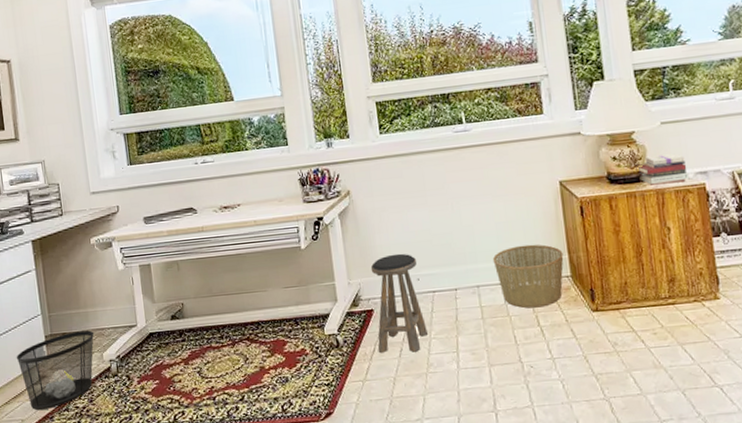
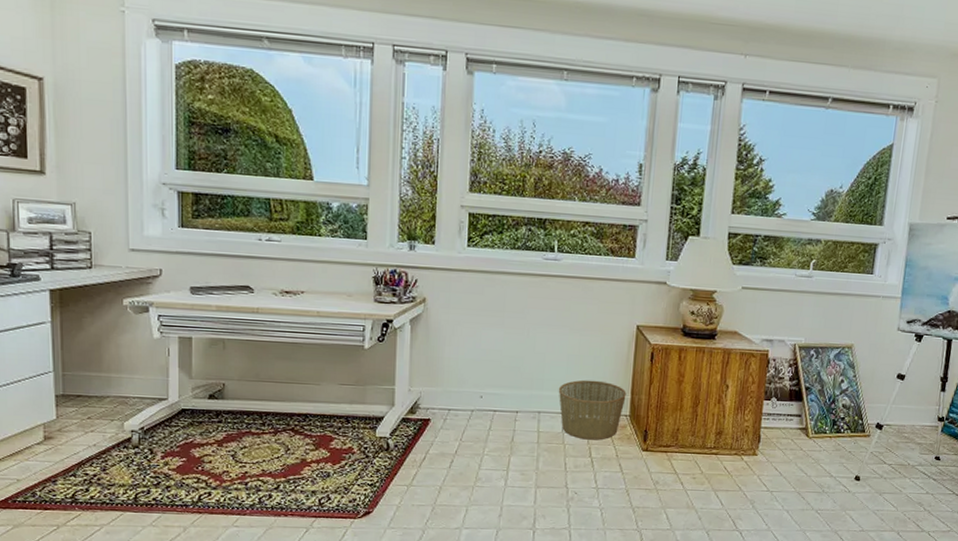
waste bin: present [16,330,95,411] -> none [17,395,116,473]
stool: present [370,253,427,352] -> none [428,368,482,465]
books: present [635,153,690,185] -> none [710,316,757,346]

